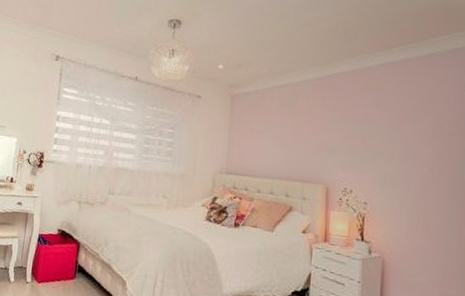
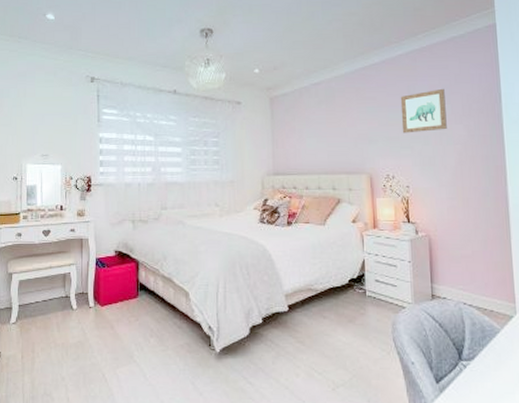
wall art: none [365,105,416,149] -> present [400,88,447,134]

